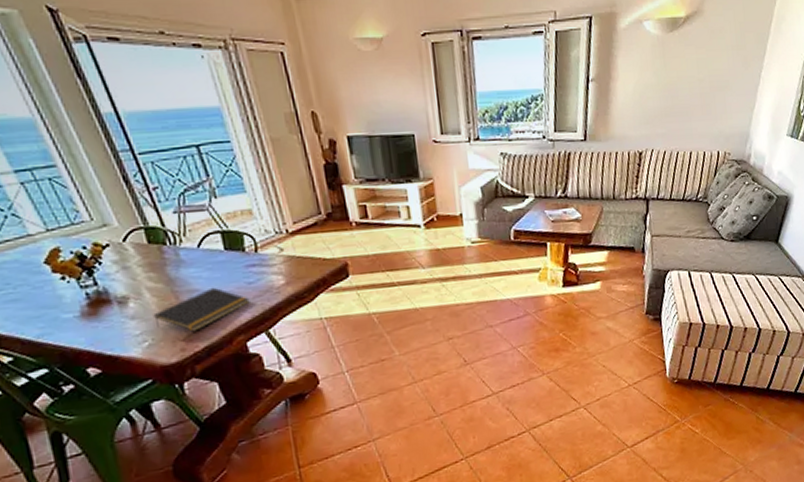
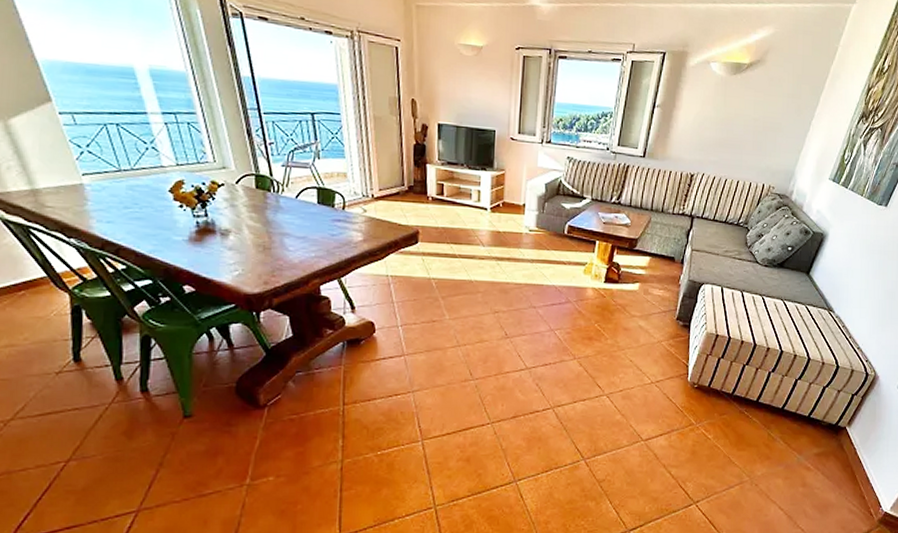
notepad: present [153,287,250,332] -> none [247,233,330,269]

